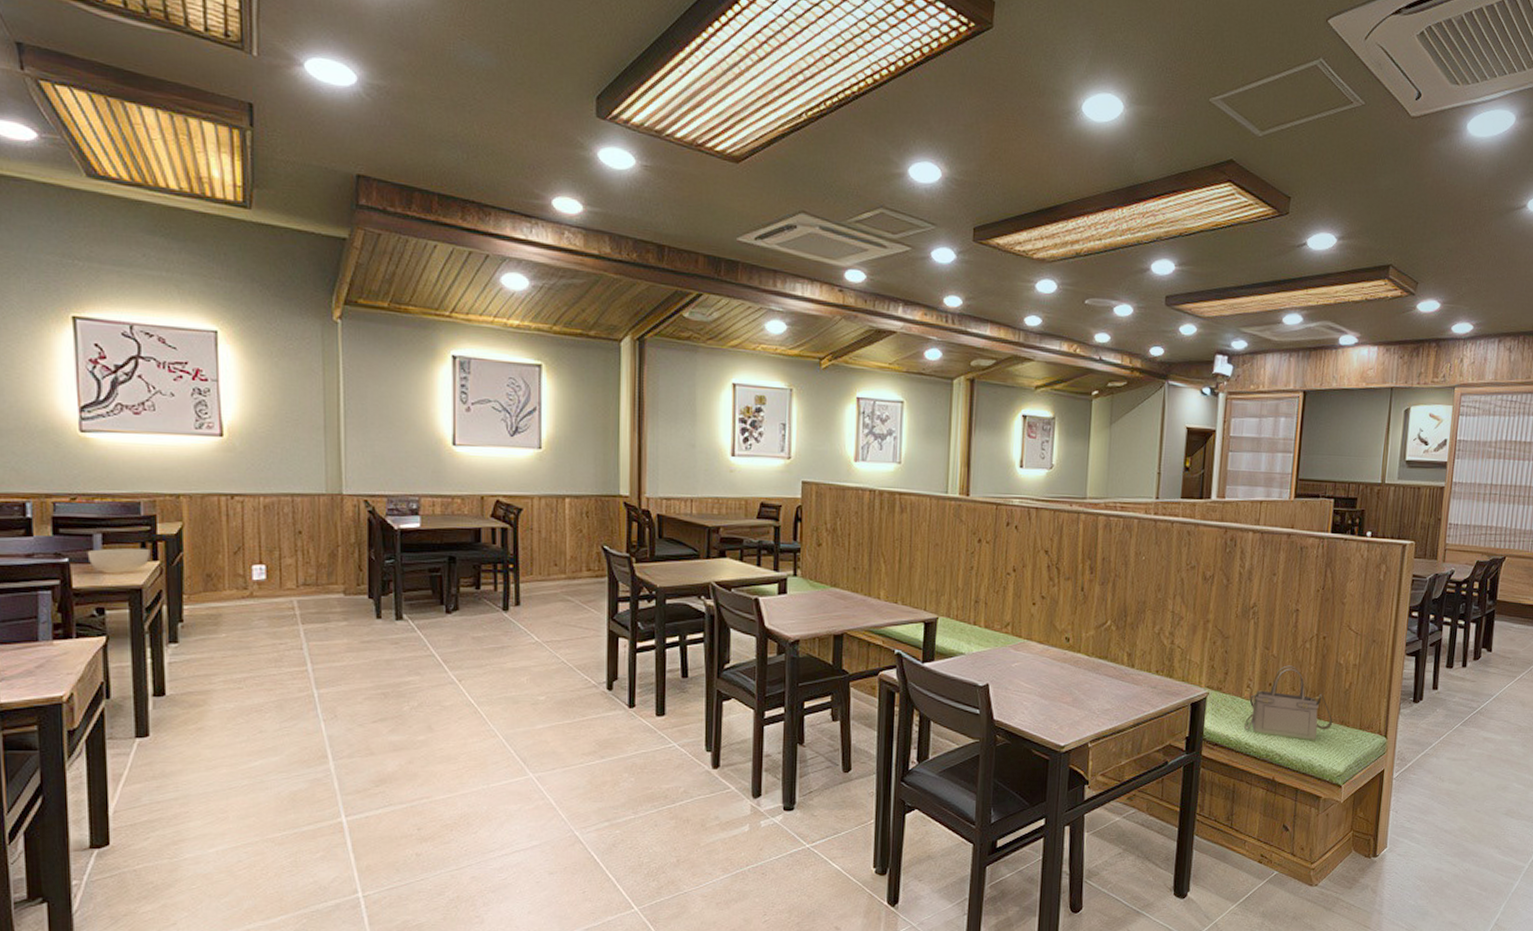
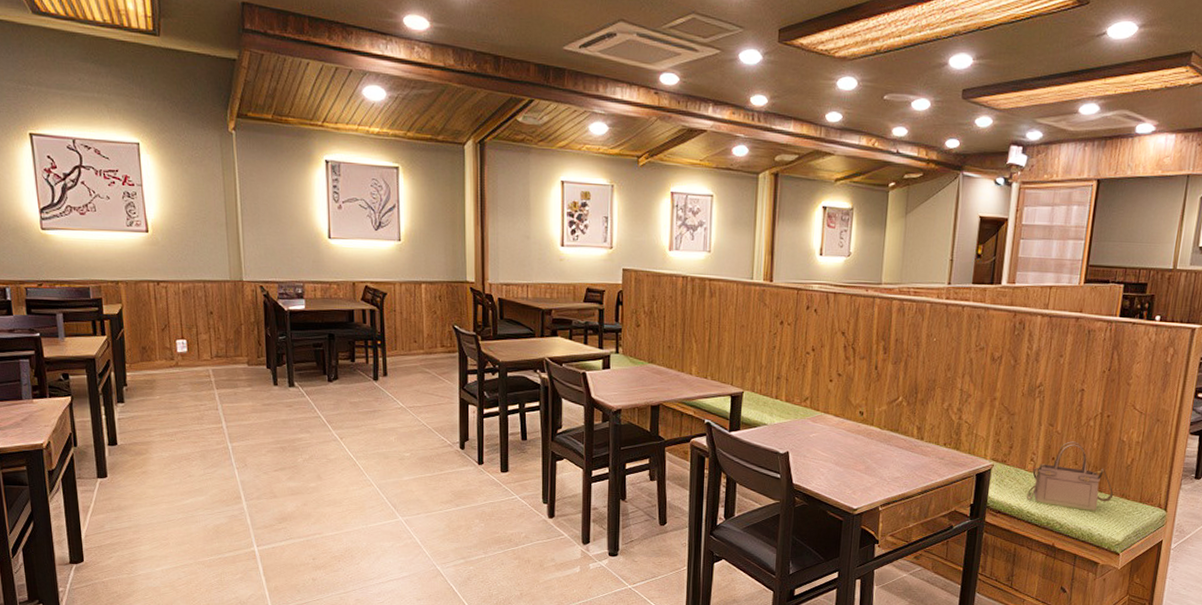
bowl: present [87,547,151,575] -> none [53,325,100,347]

